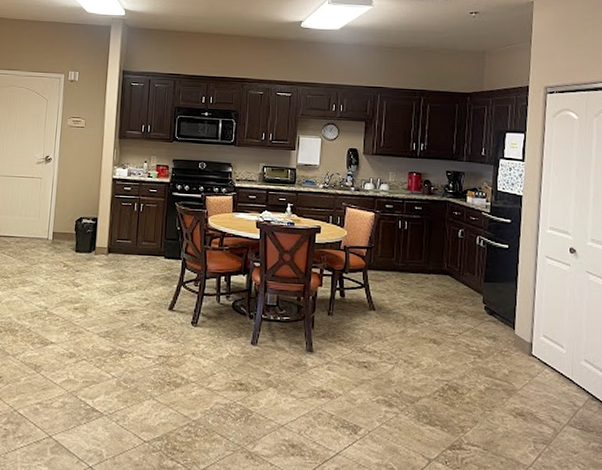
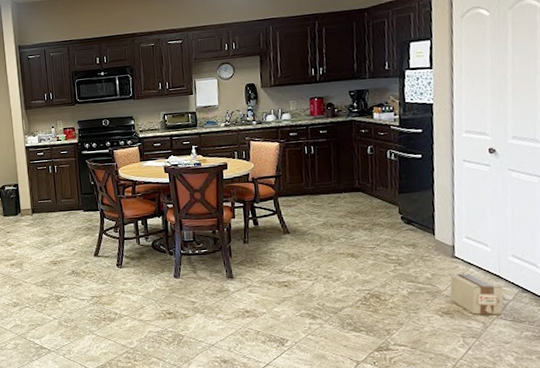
box: none [524,373,575,422] -> present [449,273,504,316]

